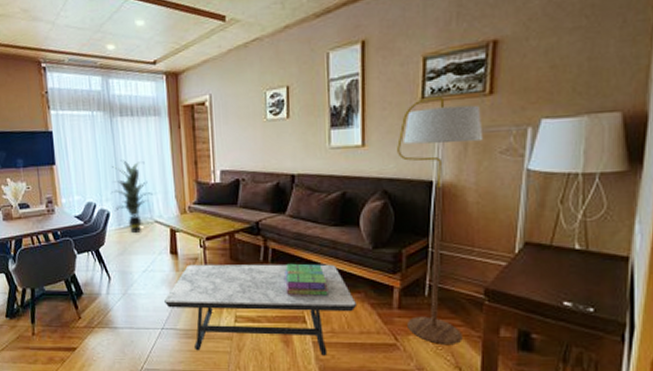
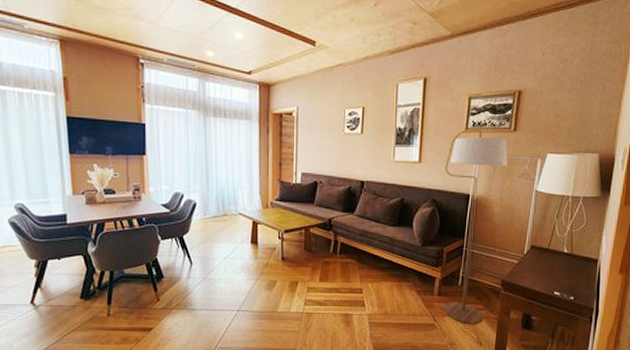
indoor plant: present [110,160,153,233] -> none [198,156,239,223]
coffee table: present [164,264,358,356] -> none [242,253,407,334]
stack of books: present [285,263,328,297] -> none [350,255,384,285]

